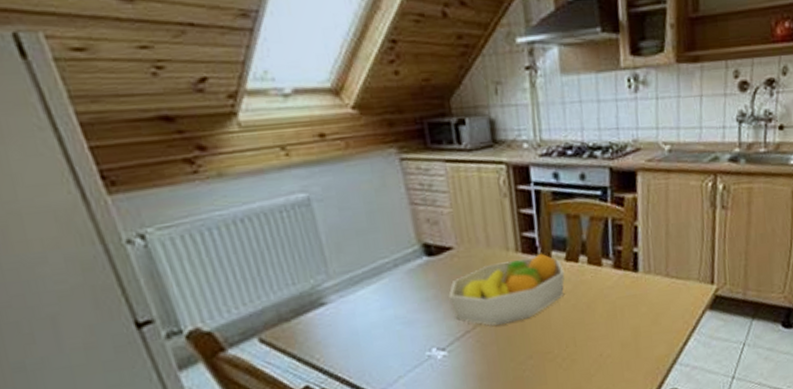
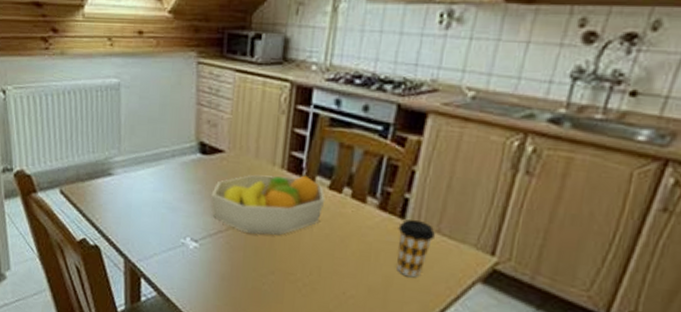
coffee cup: none [634,269,665,323] -> present [396,219,435,278]

